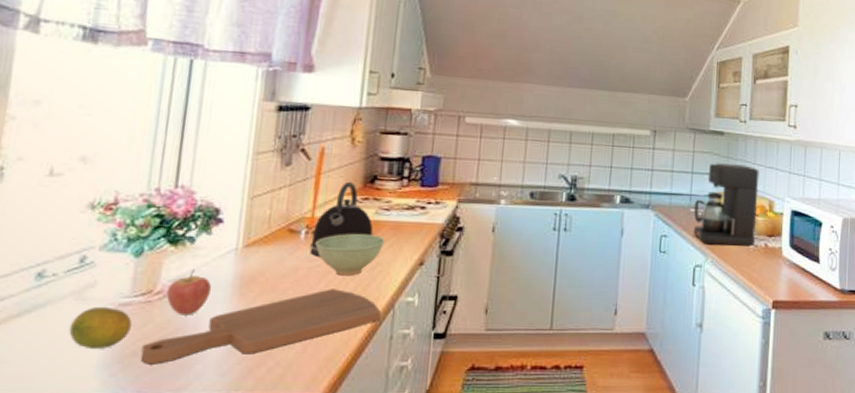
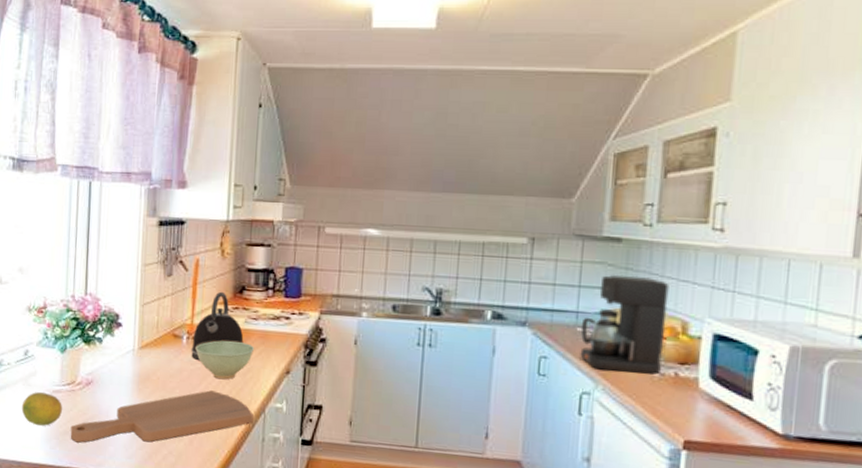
fruit: present [166,268,212,315] -> none [85,365,117,404]

